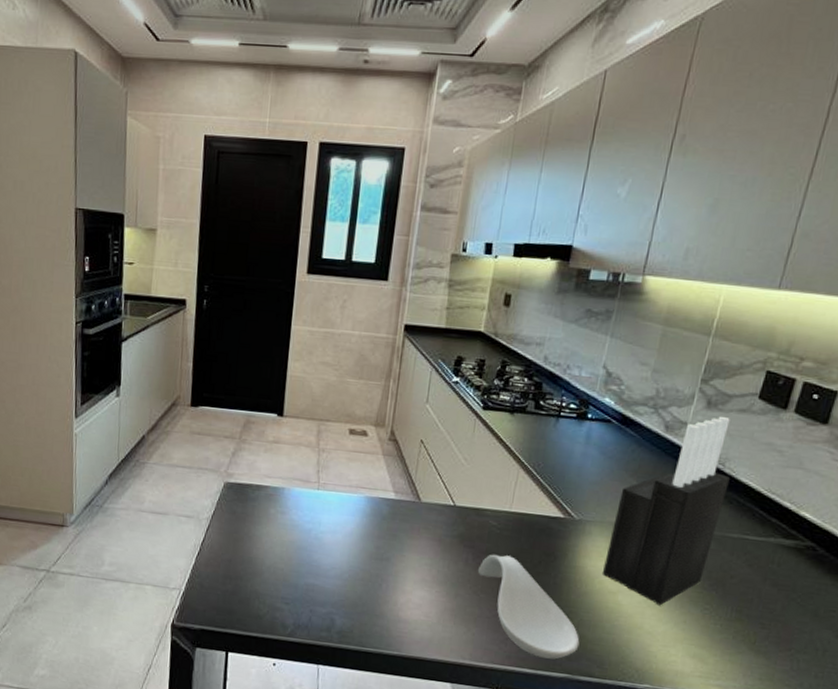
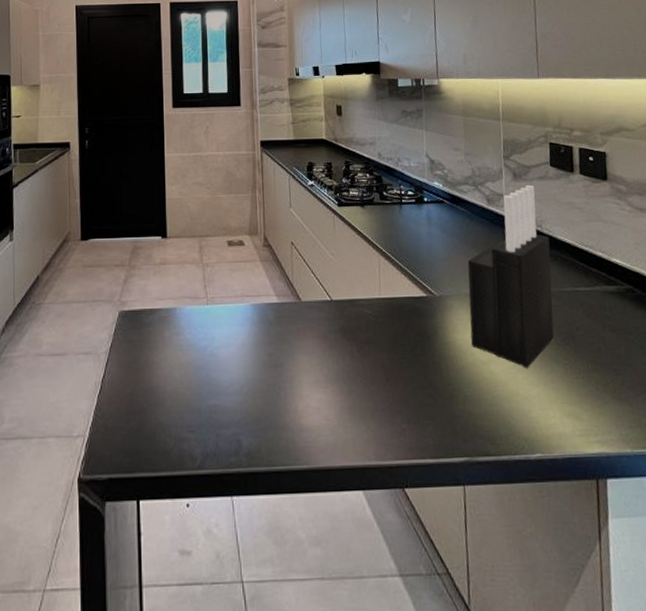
spoon rest: present [478,554,580,659] -> none [364,342,470,444]

